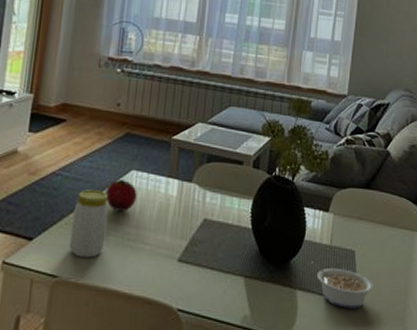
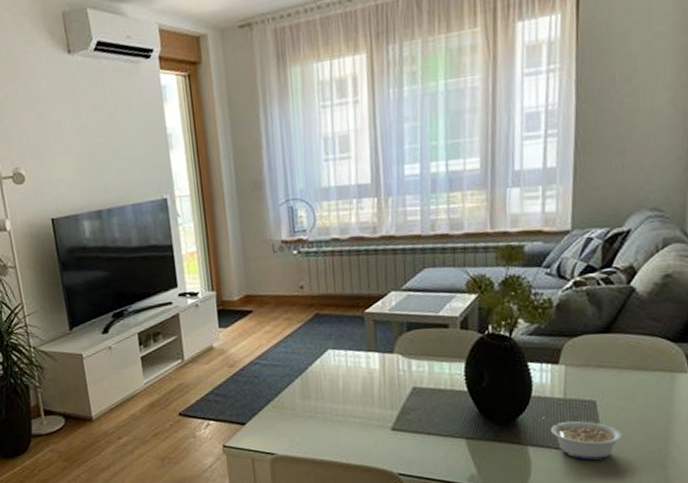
jar: present [69,189,108,258] -> none [278,373,314,436]
fruit: present [105,178,137,211] -> none [305,359,338,390]

